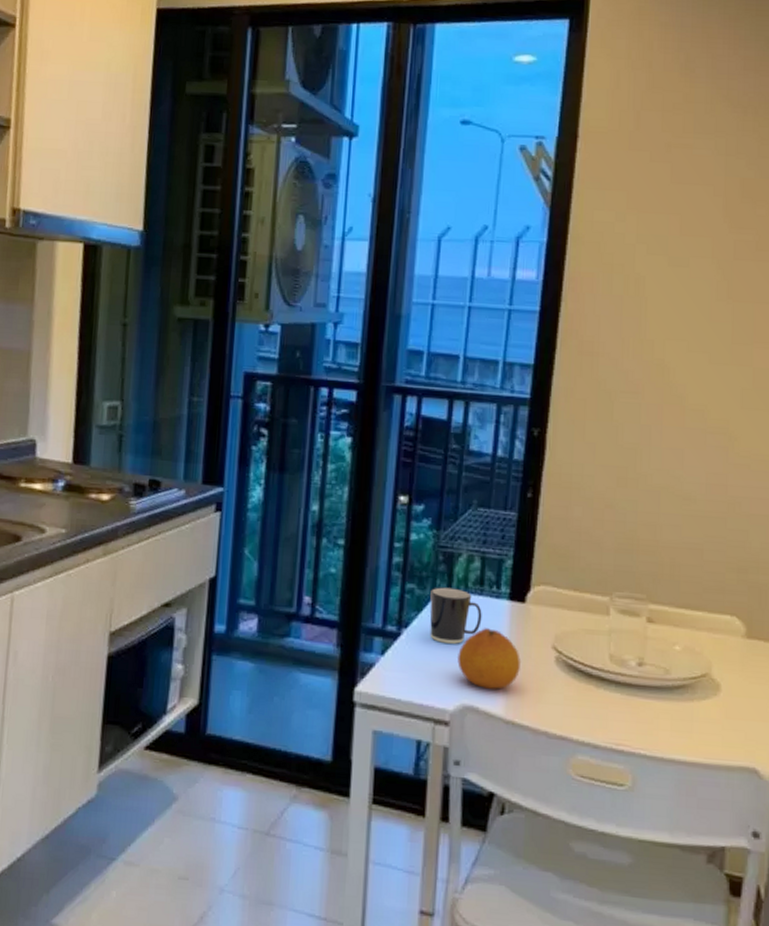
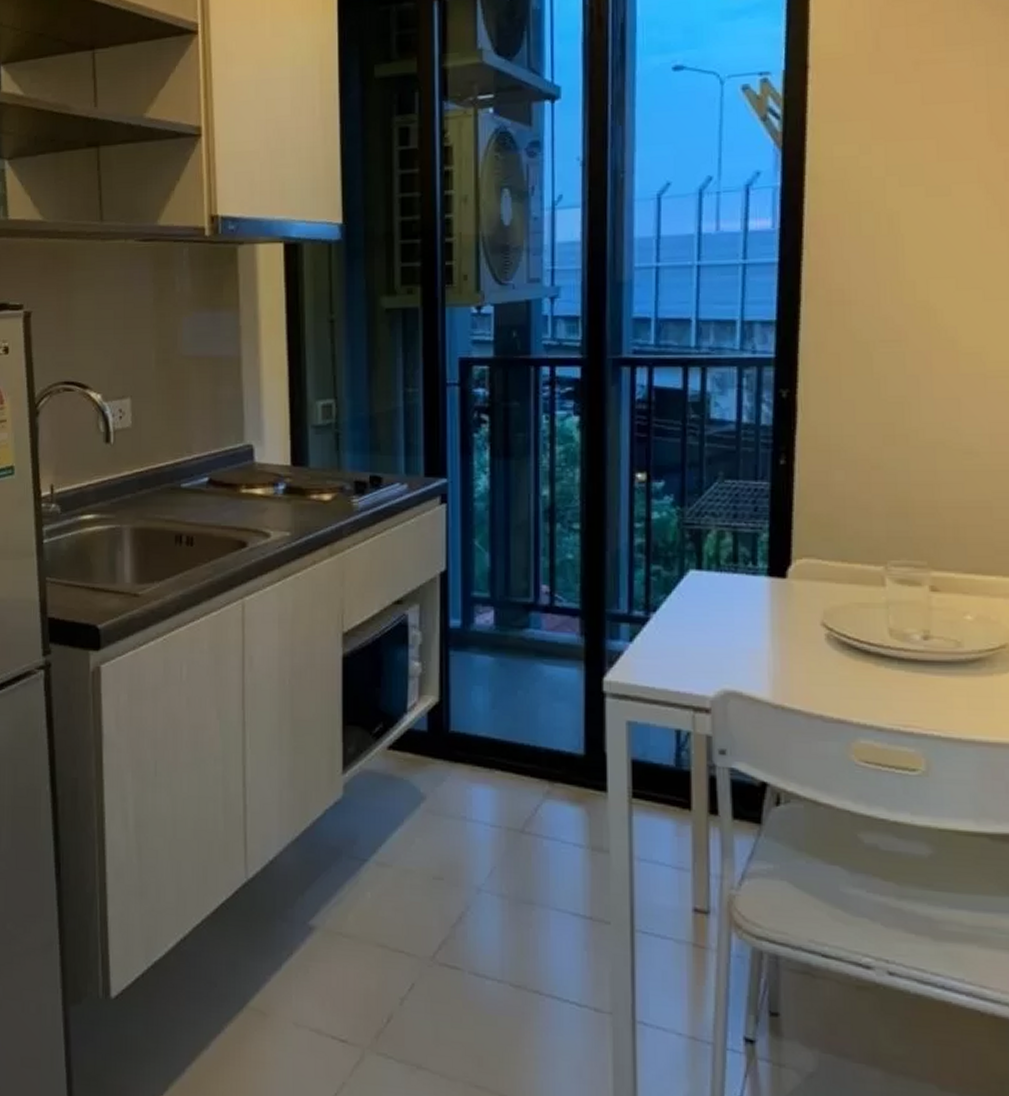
mug: present [429,587,482,644] -> none [679,567,739,626]
fruit: present [457,628,522,689] -> none [714,607,787,672]

